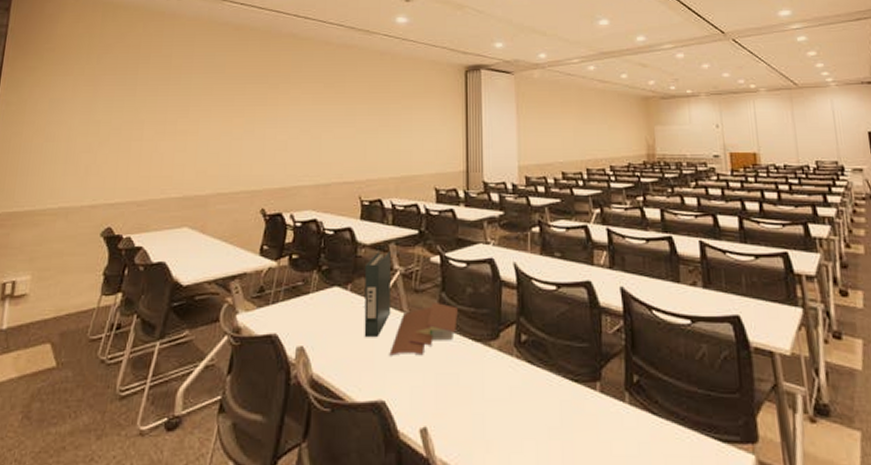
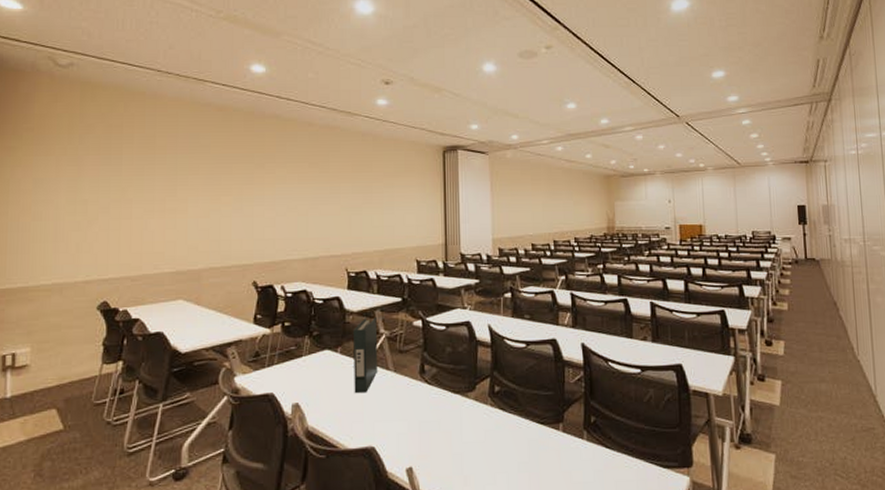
papers: present [389,301,458,356] -> none [377,360,438,408]

